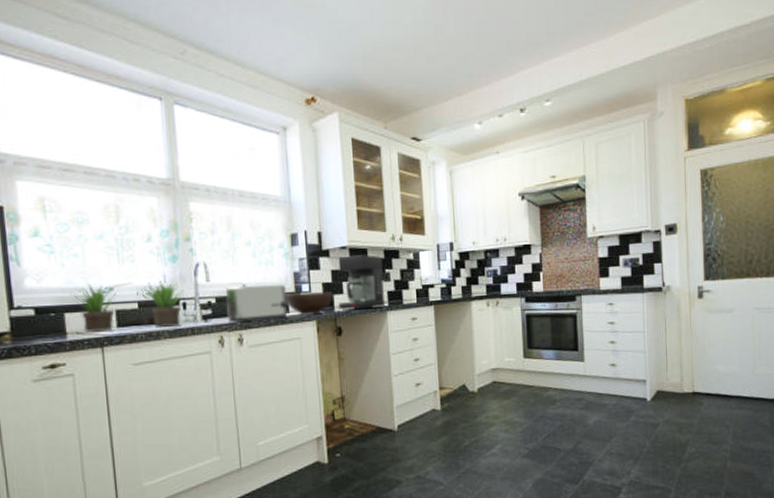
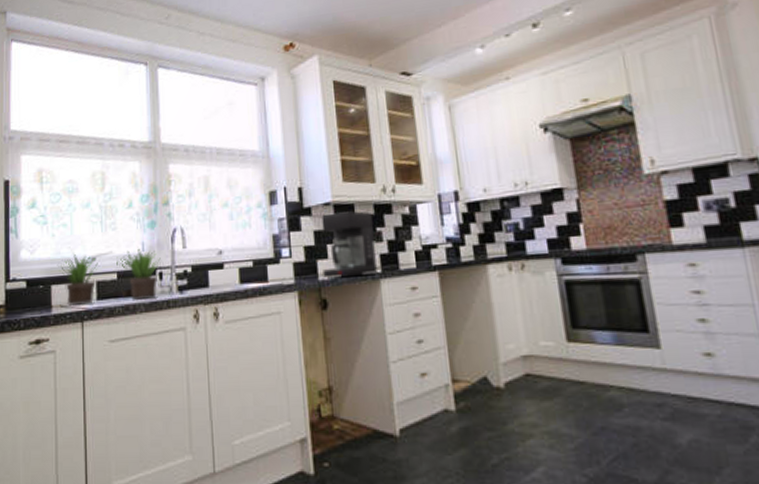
toaster: present [226,285,288,324] -> none [202,249,267,295]
bowl: present [285,292,333,316] -> none [264,256,316,286]

